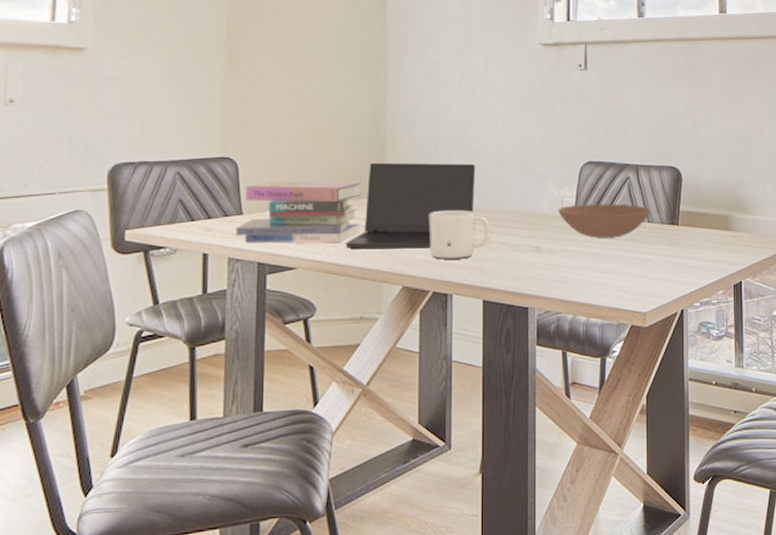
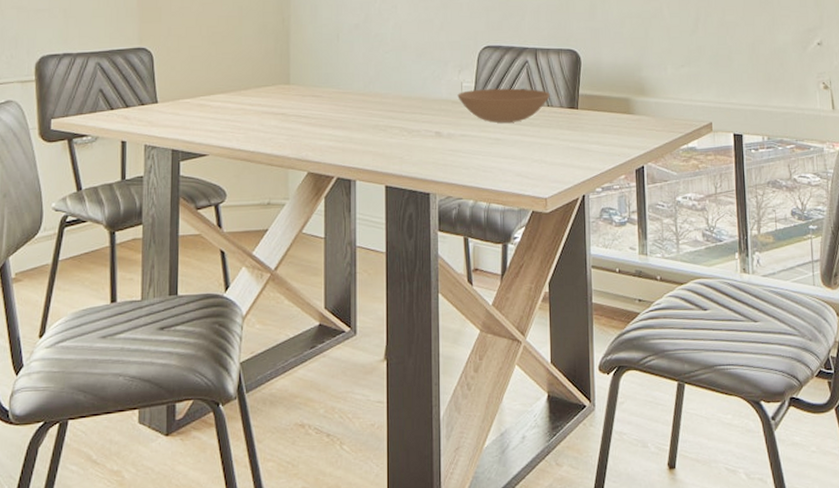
books: present [235,180,362,244] -> none [151,69,268,131]
laptop: present [345,162,476,249] -> none [253,50,377,135]
mug: present [429,210,491,259] -> none [332,96,392,145]

